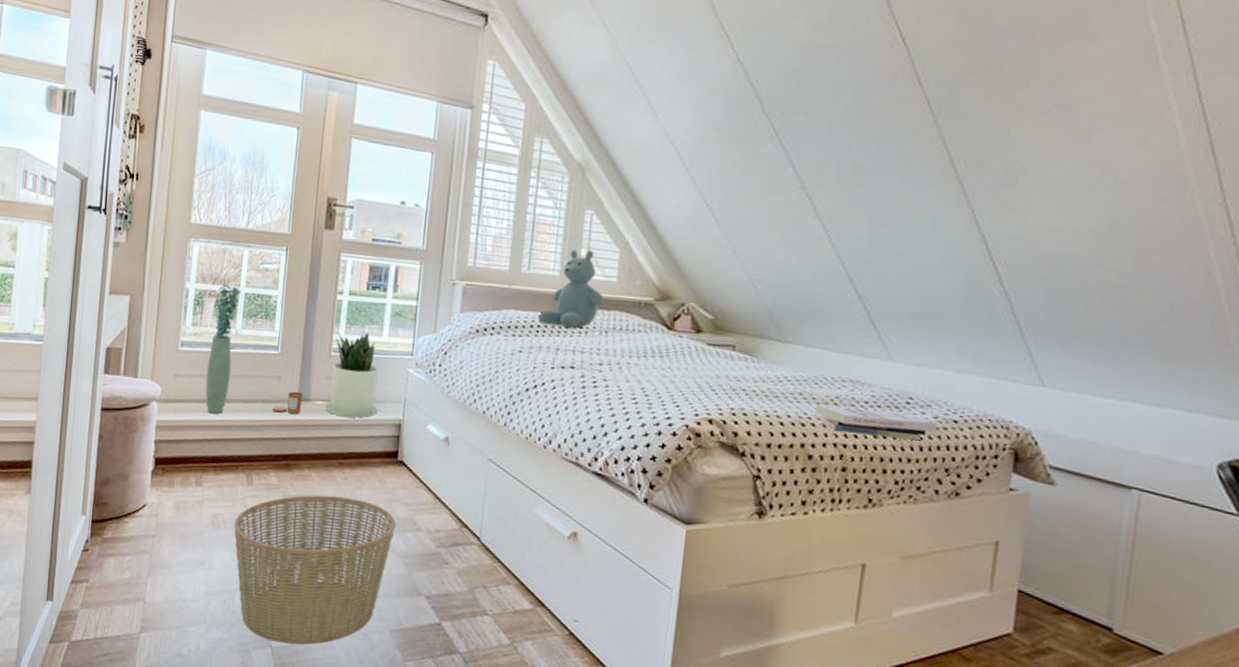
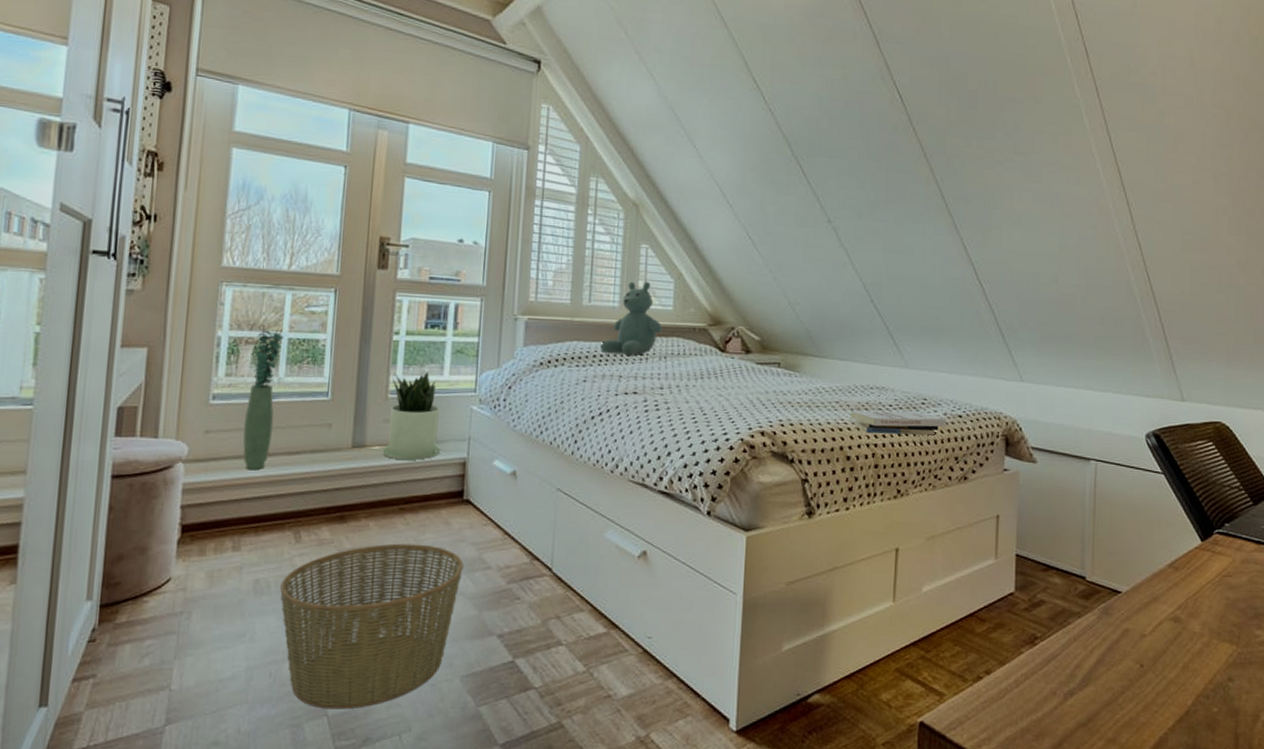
candle: present [272,391,303,415] -> none [322,438,358,463]

